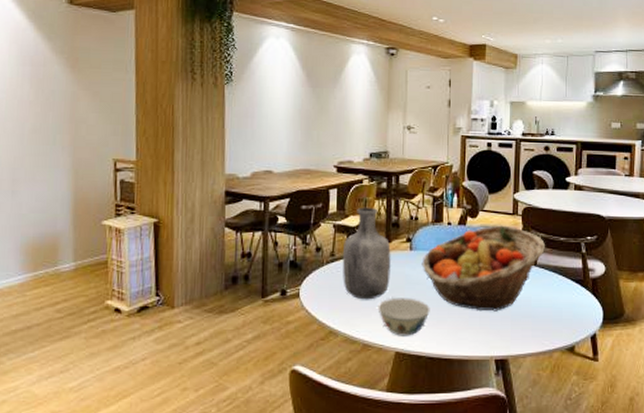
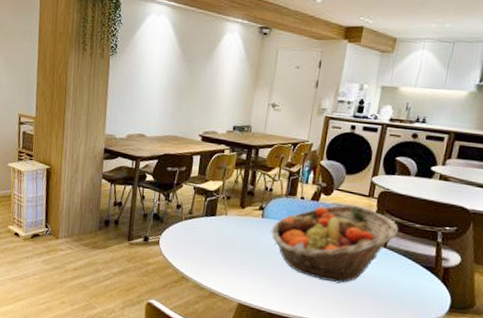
vase: present [343,207,391,300] -> none [197,174,244,256]
bowl: present [377,297,430,336] -> none [226,257,275,292]

